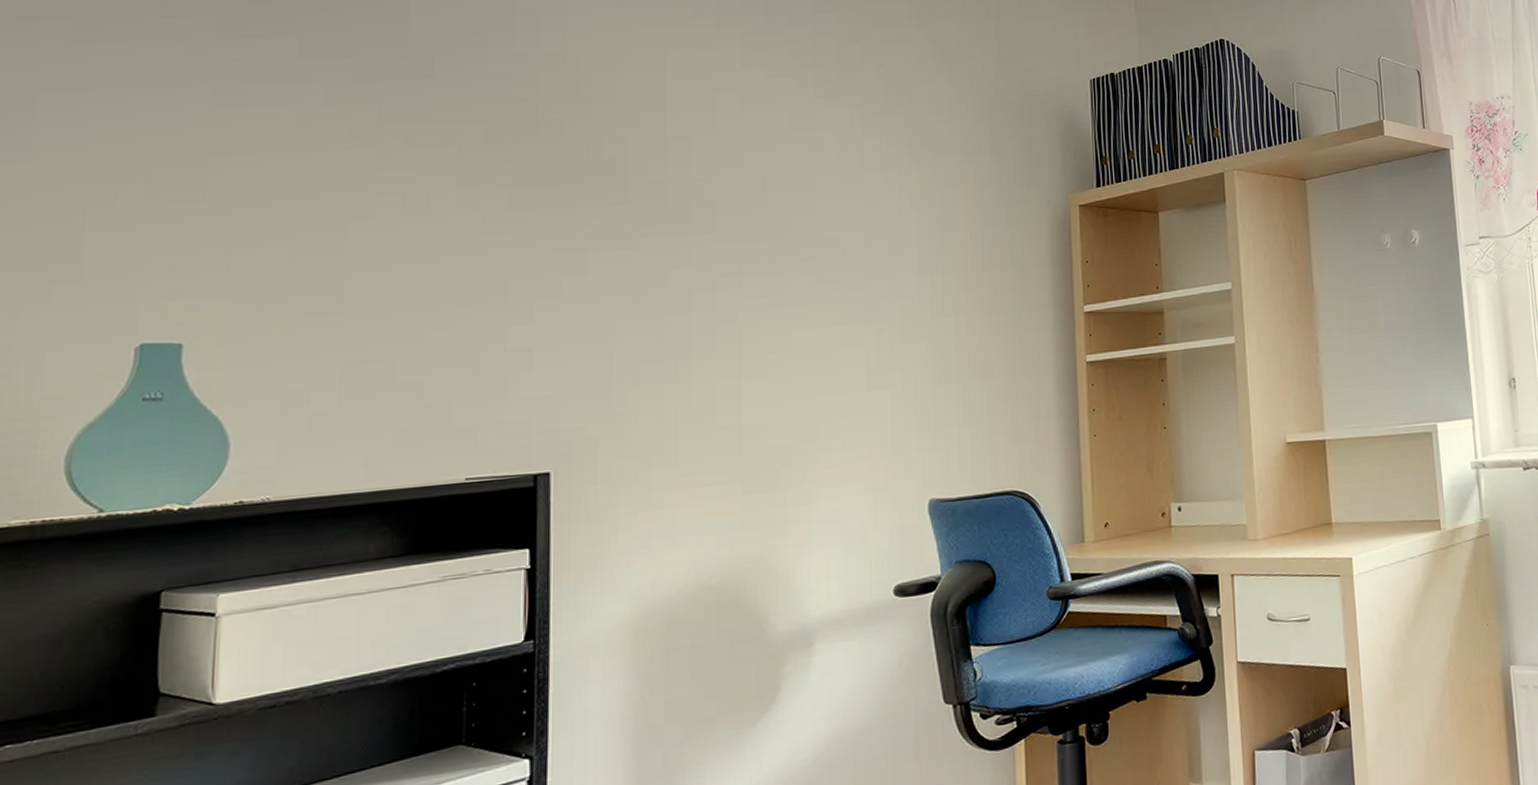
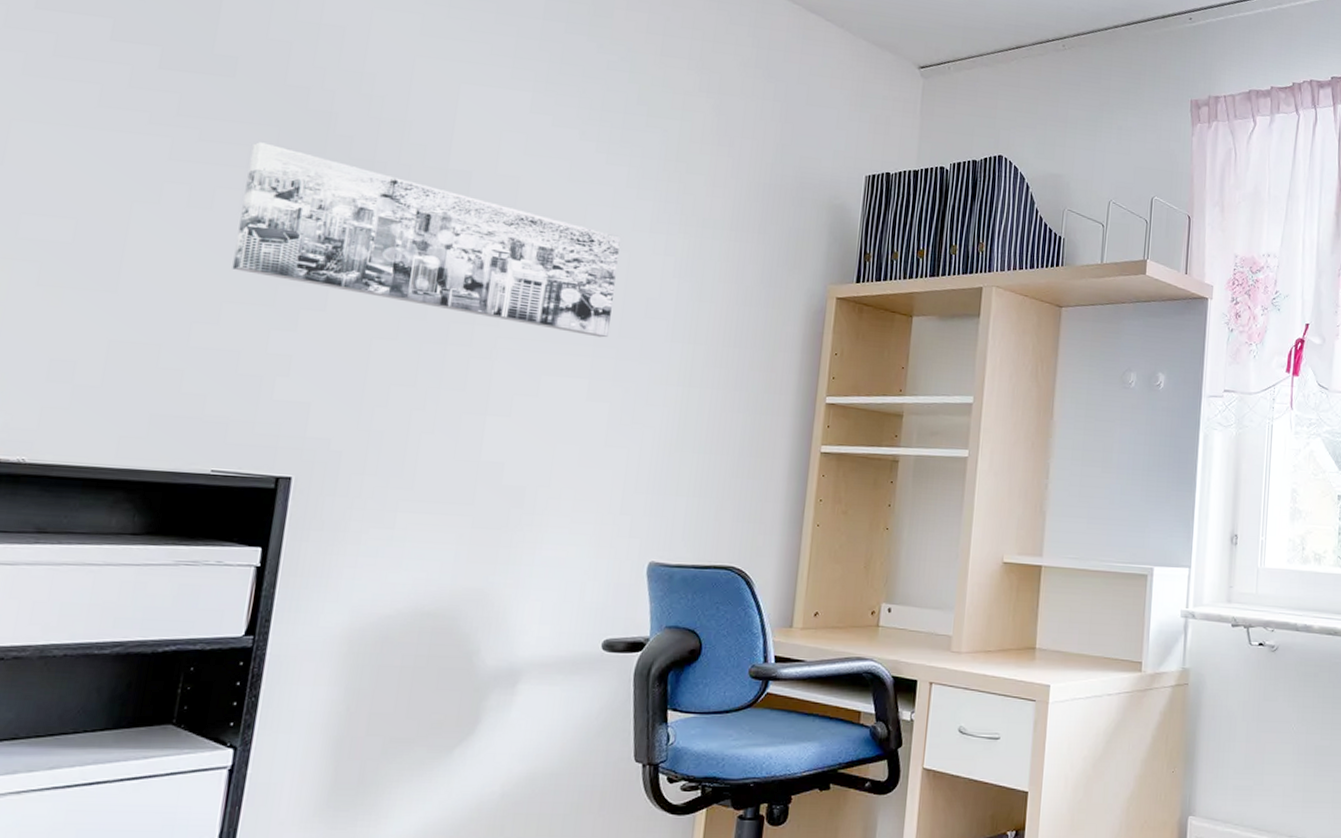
wall art: none [458,138,854,282] -> present [232,142,621,338]

